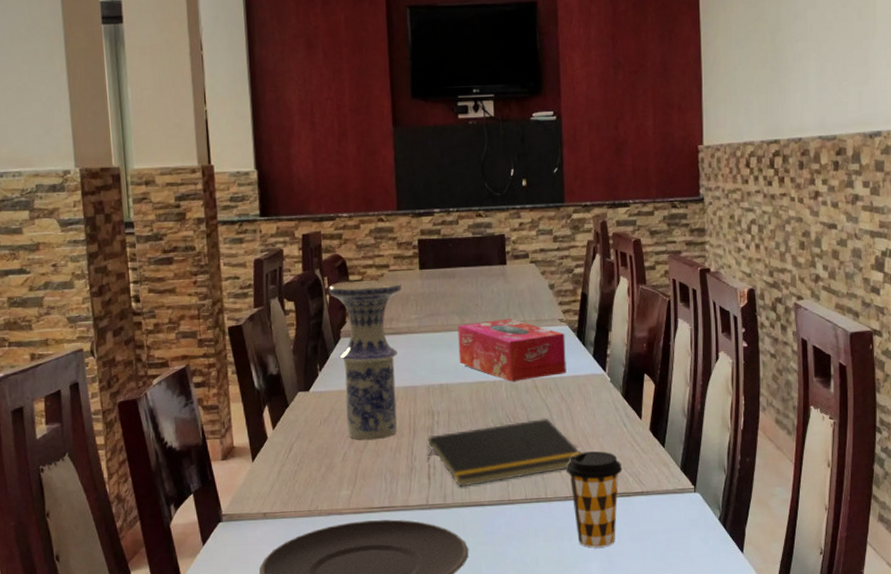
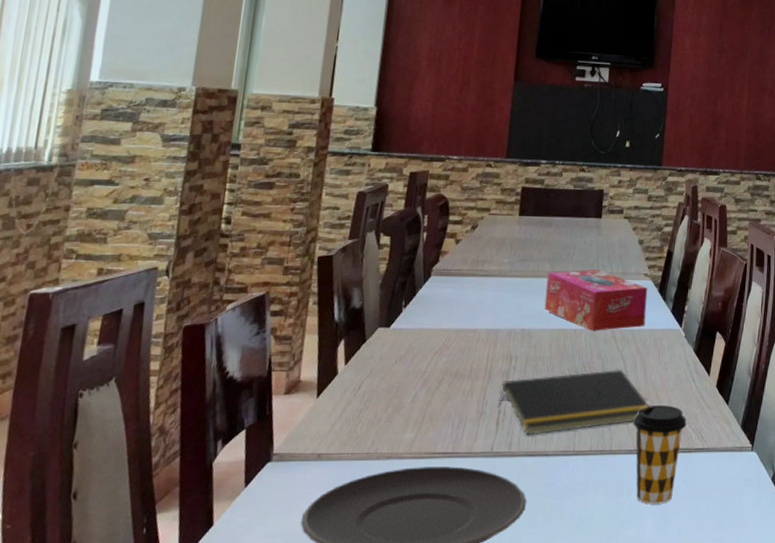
vase: present [328,280,401,440] -> none [422,221,499,382]

